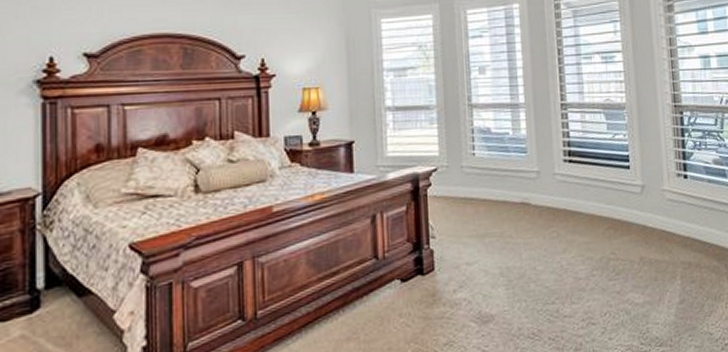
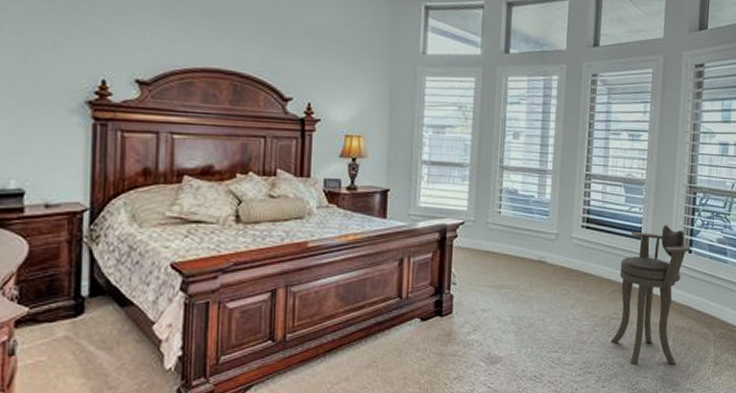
armchair: none [611,150,688,311] -> present [610,225,691,365]

